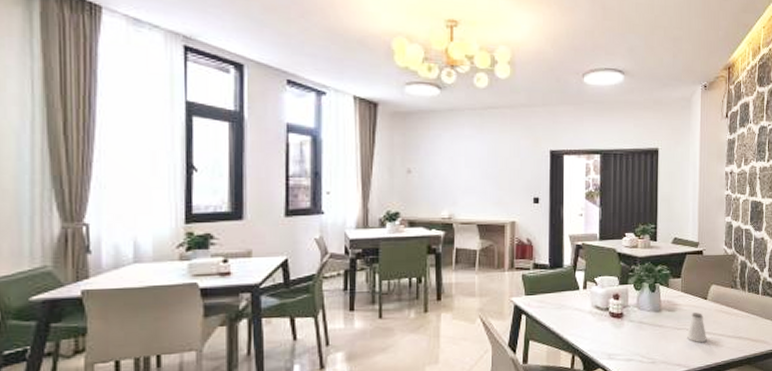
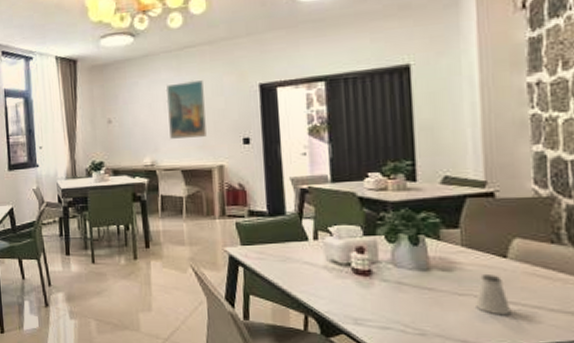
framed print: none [467,139,503,194] -> present [165,80,206,139]

